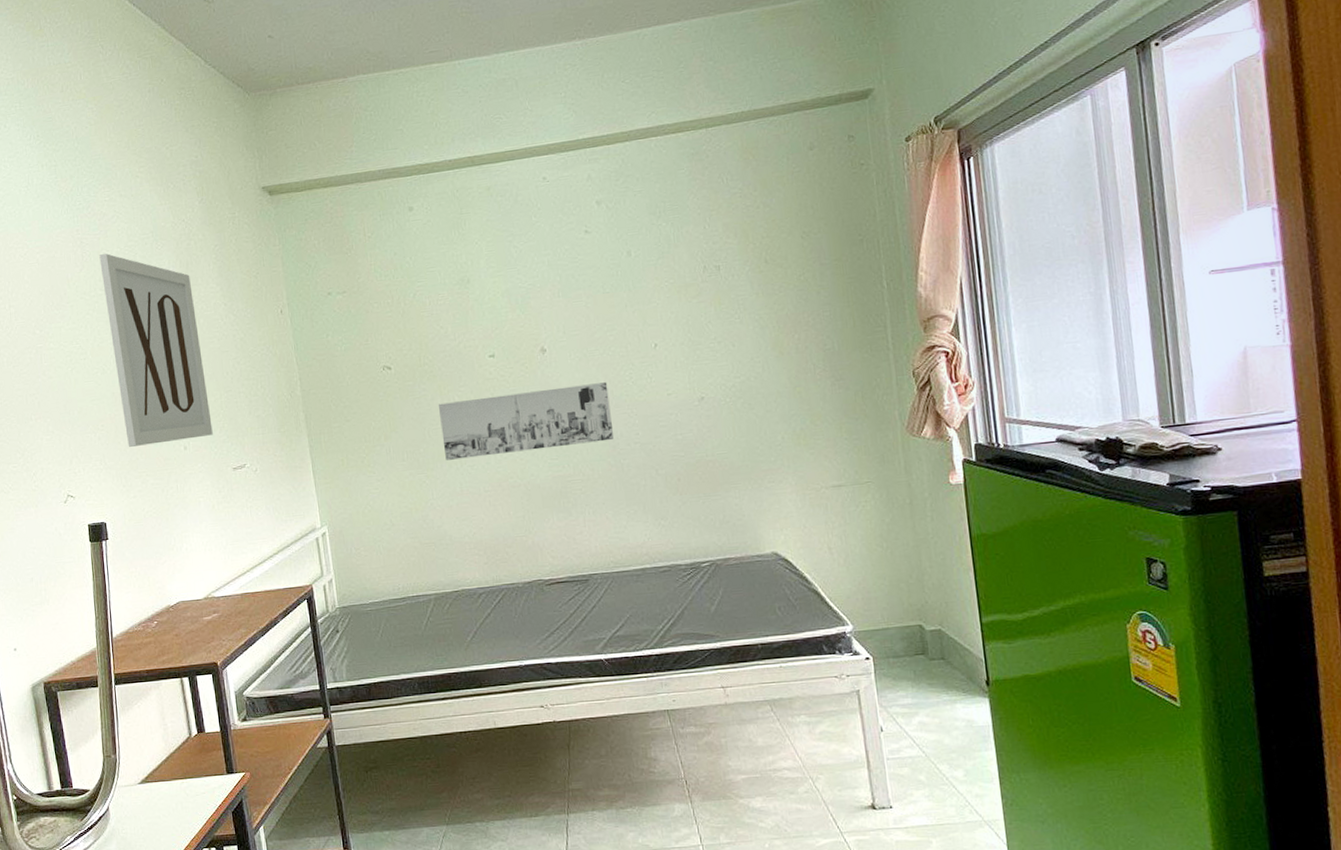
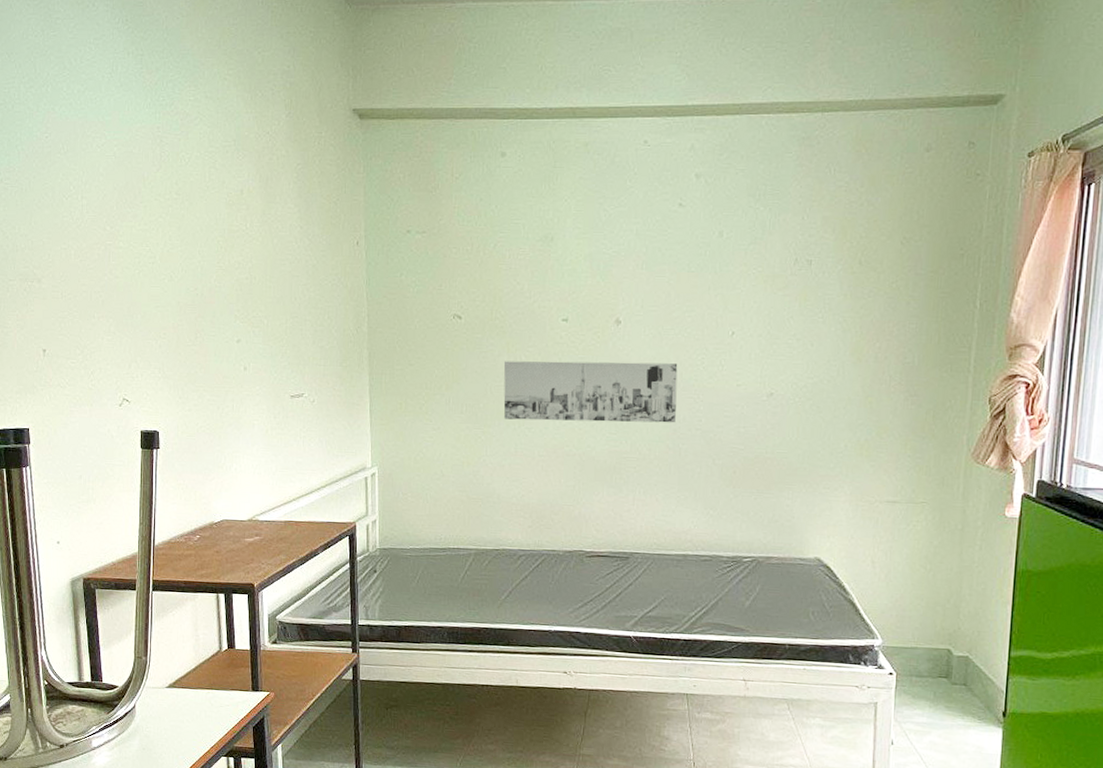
wall art: present [99,254,213,447] -> none [178,157,275,360]

